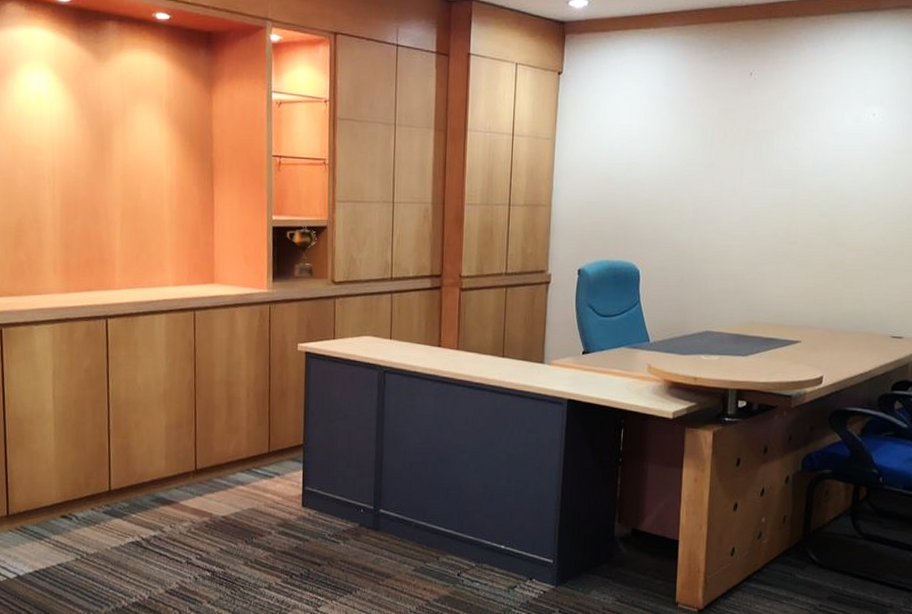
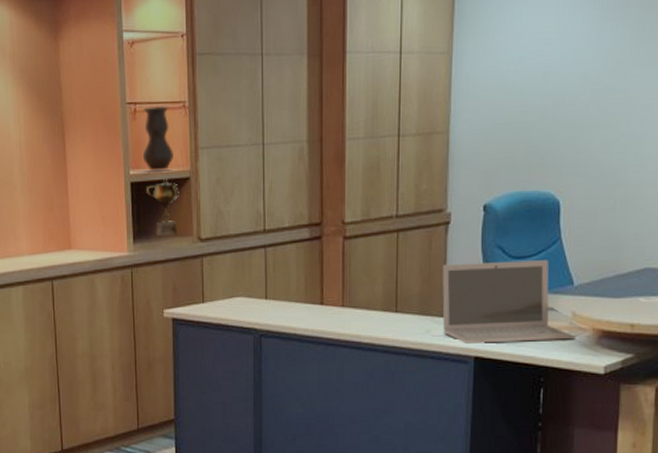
vase: none [284,160,313,218] -> present [142,105,174,170]
laptop: none [542,317,651,388] -> present [442,260,576,345]

